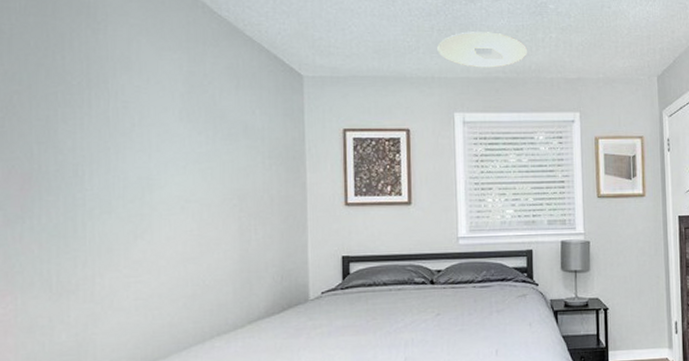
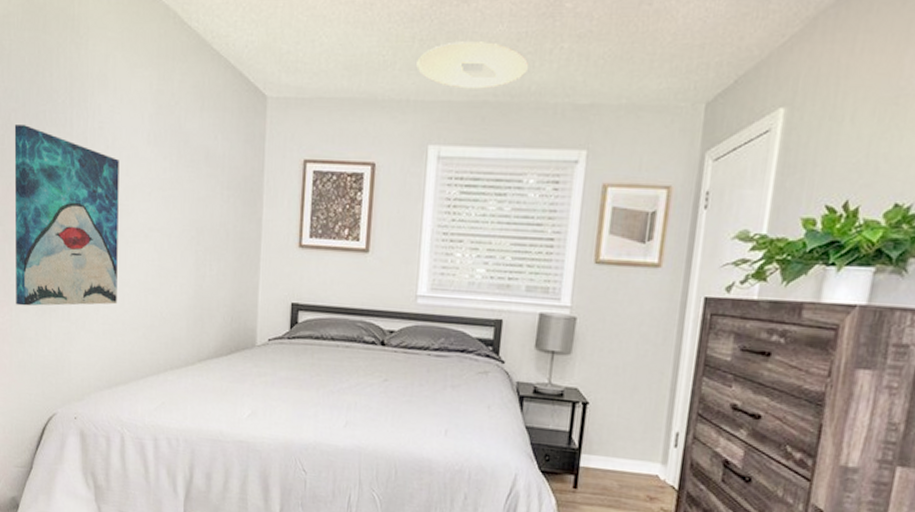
wall art: none [17,107,151,293] -> present [14,125,119,306]

